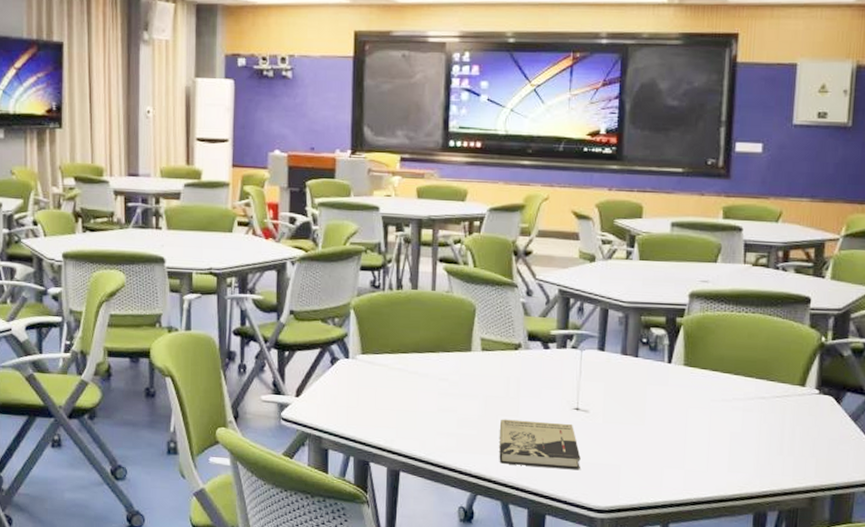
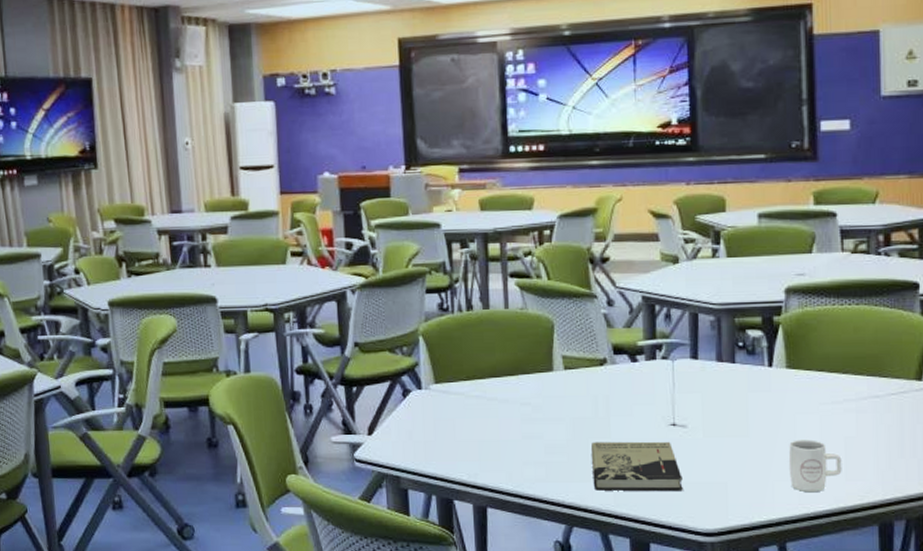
mug: none [677,431,726,481] -> present [788,440,842,493]

